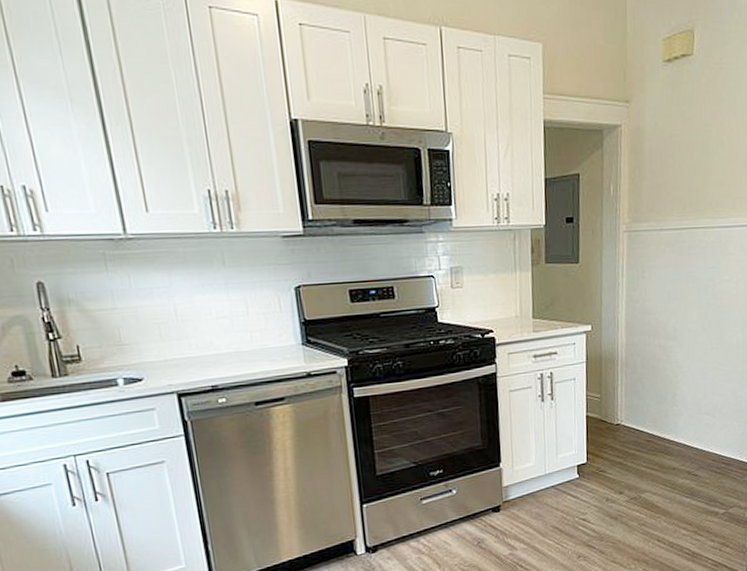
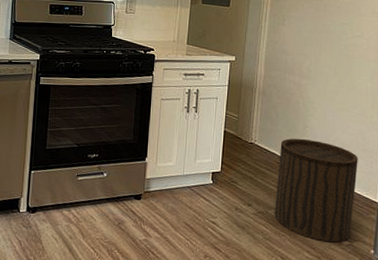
stool: none [647,408,731,515] -> present [274,138,358,242]

